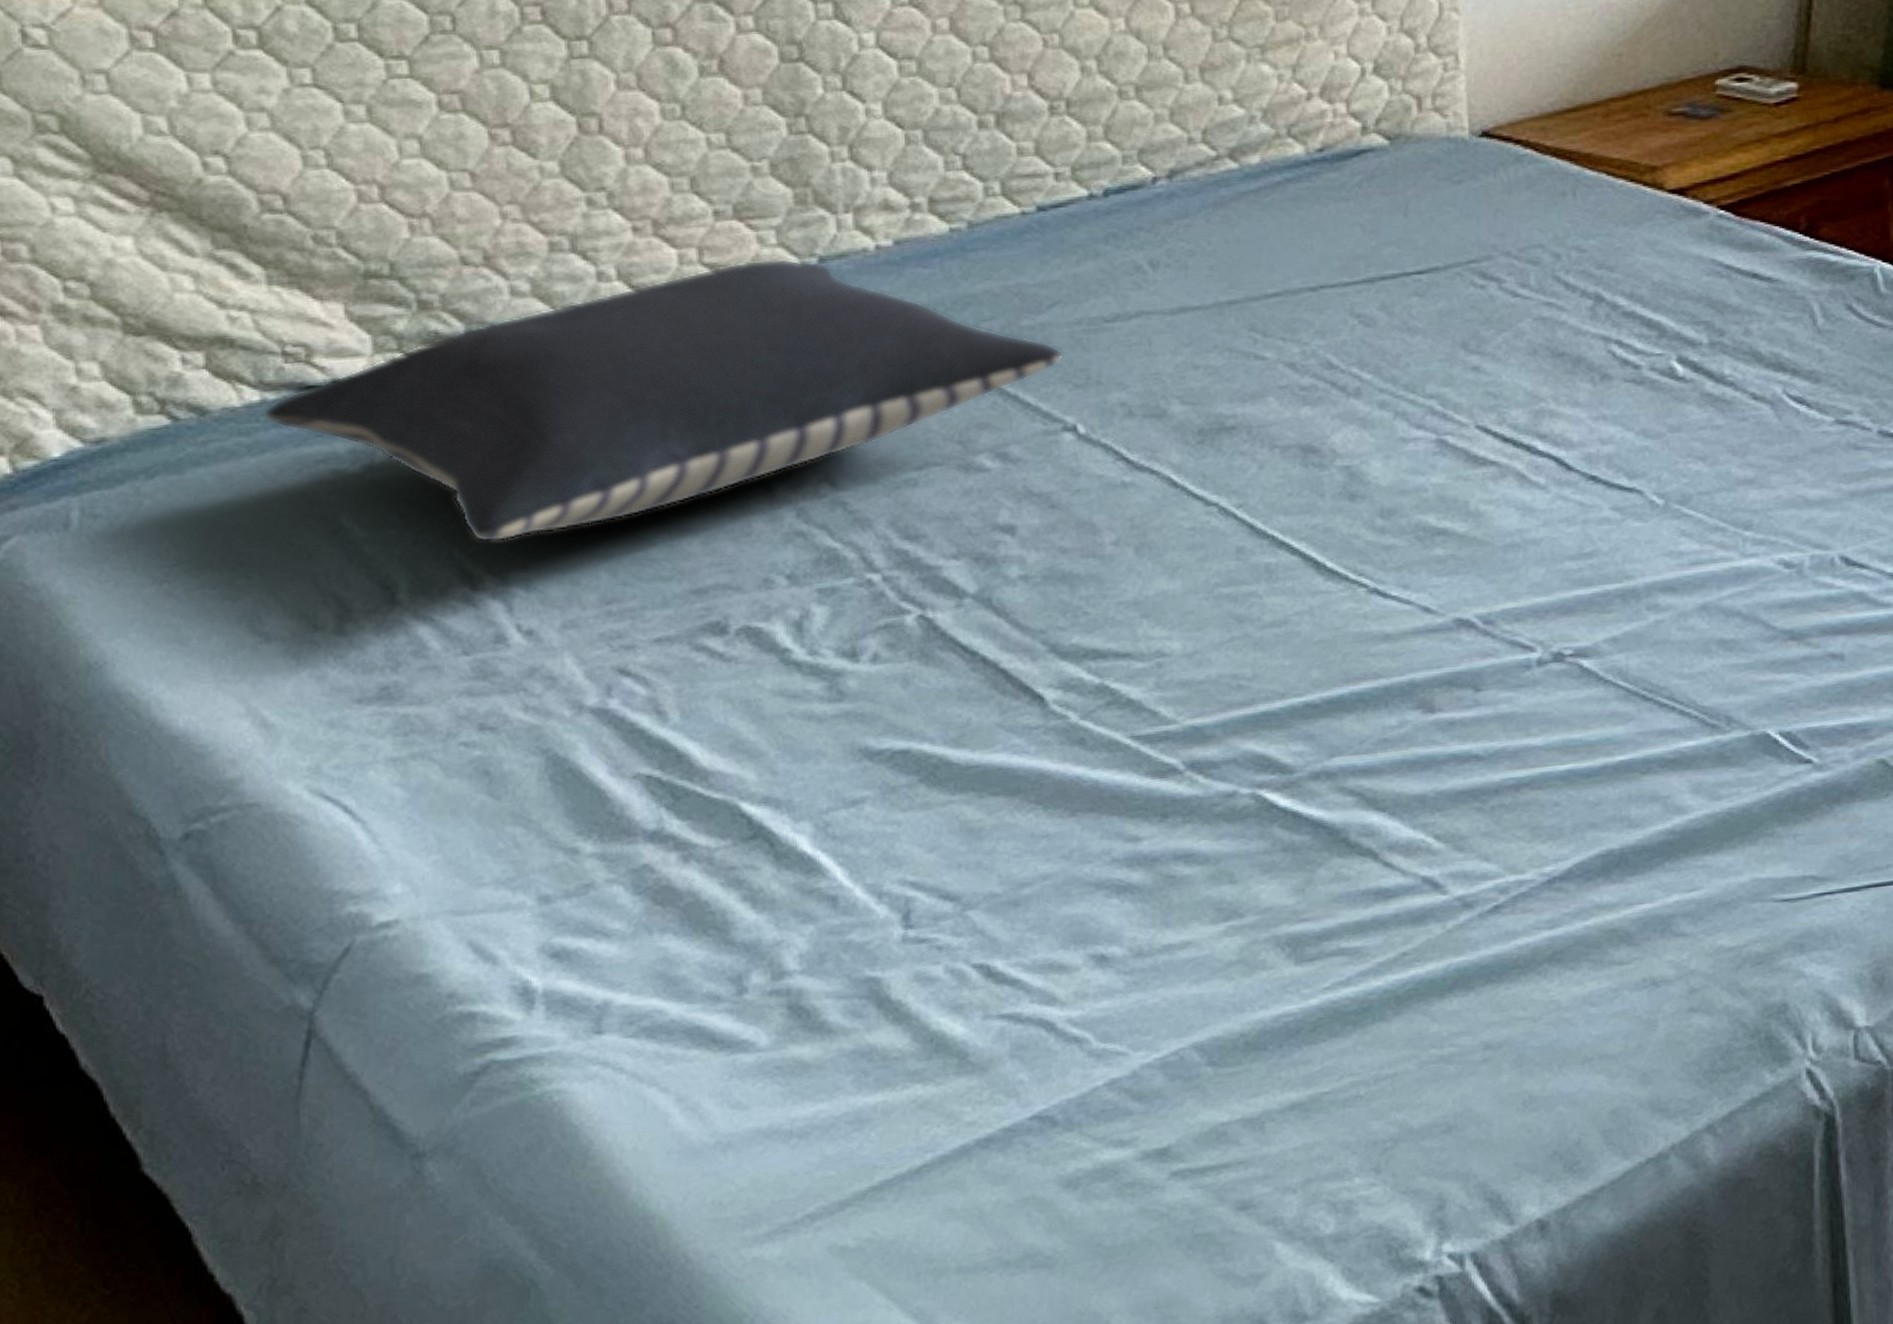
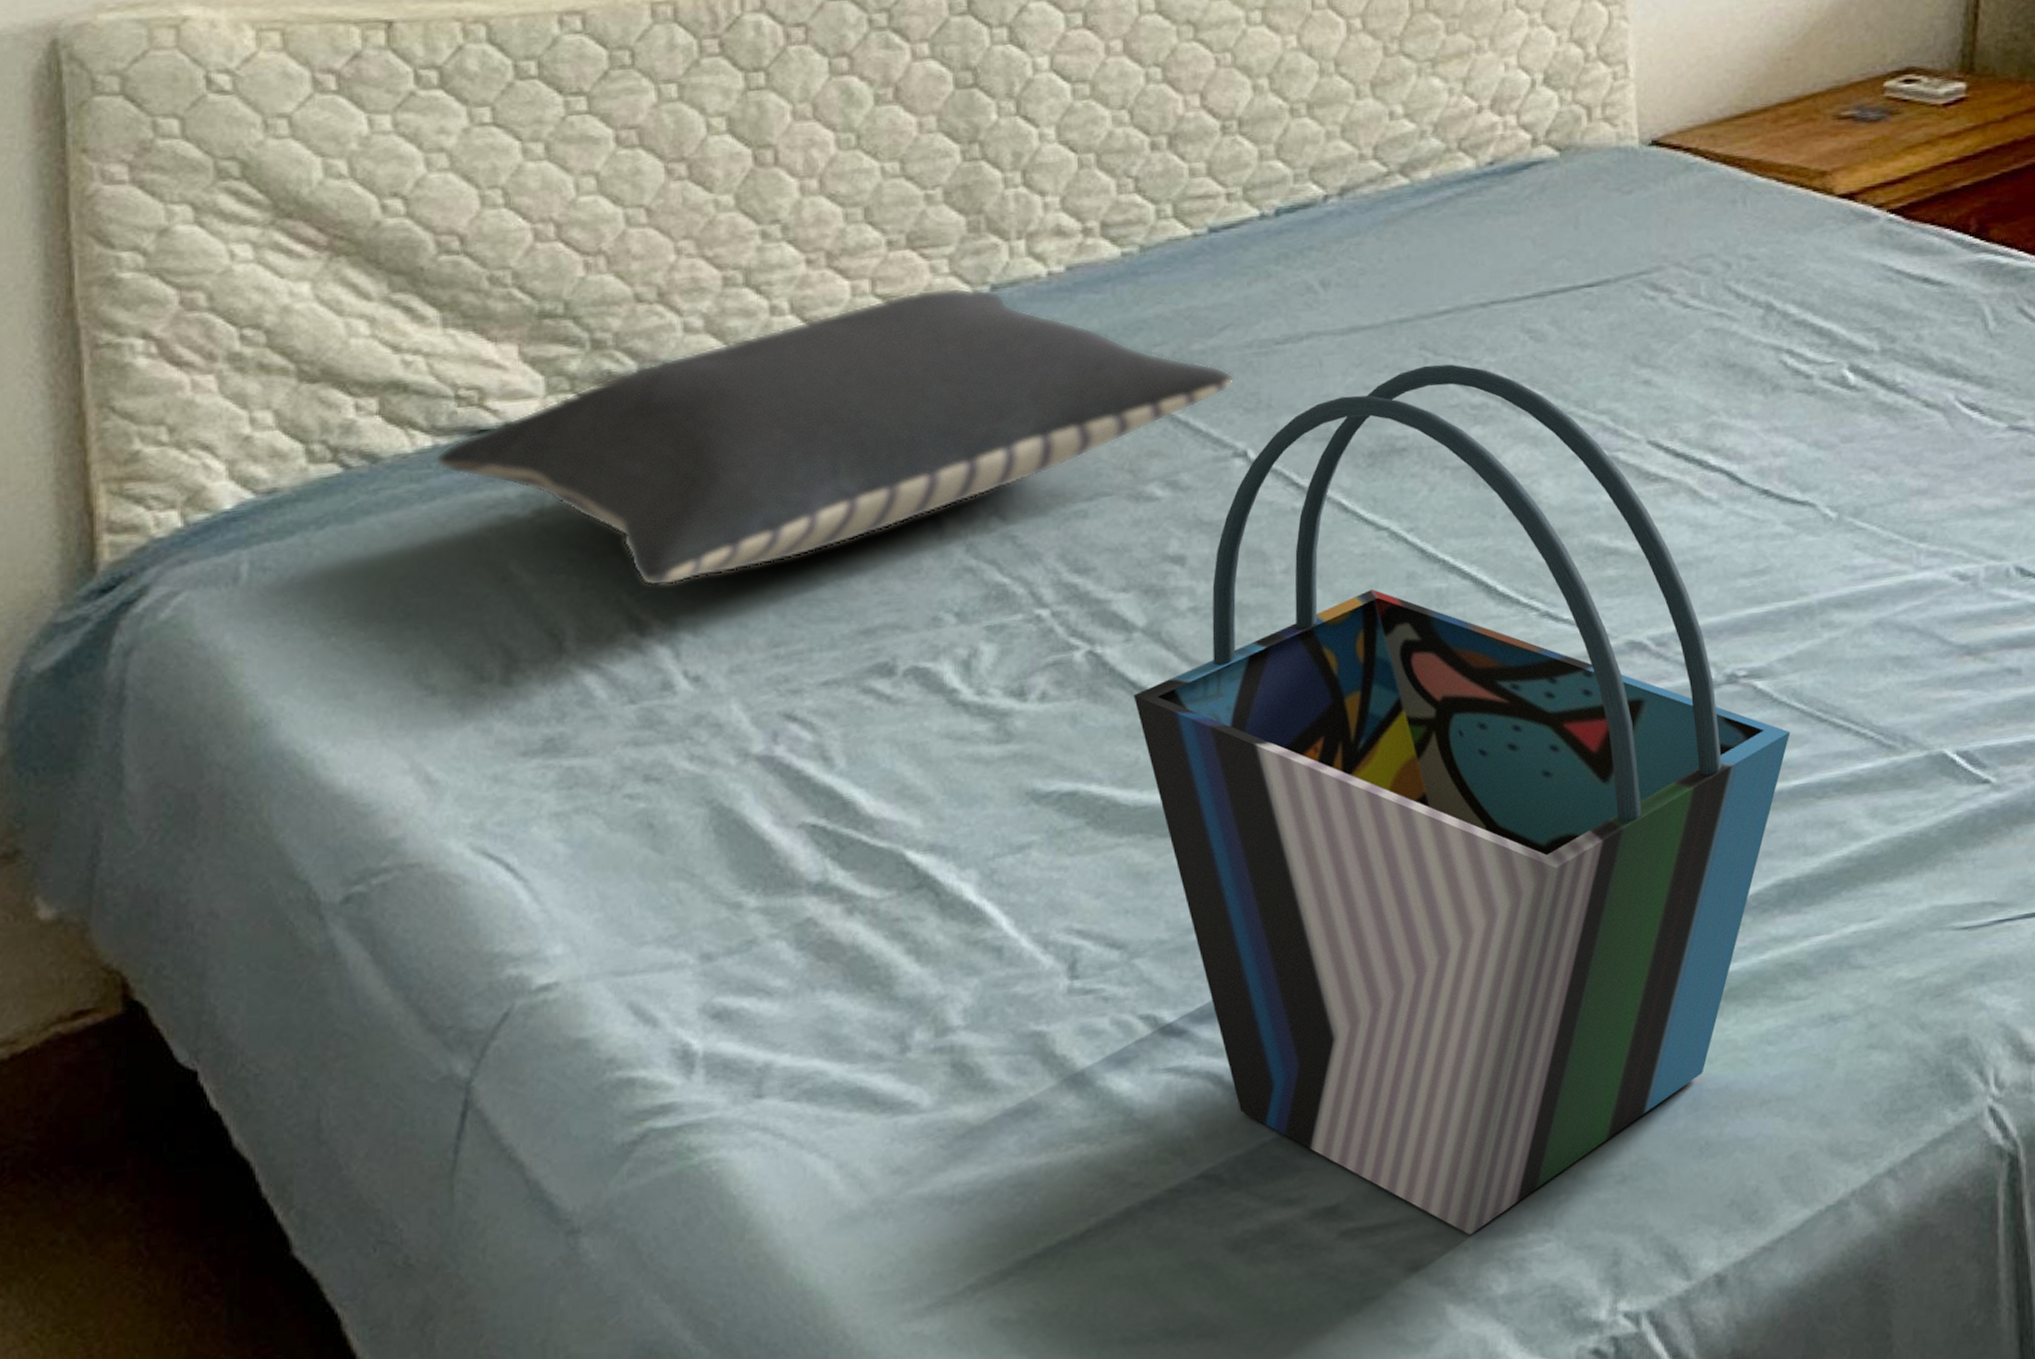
tote bag: none [965,346,1616,1178] -> present [1133,364,1790,1235]

